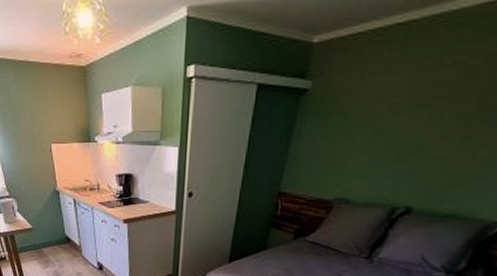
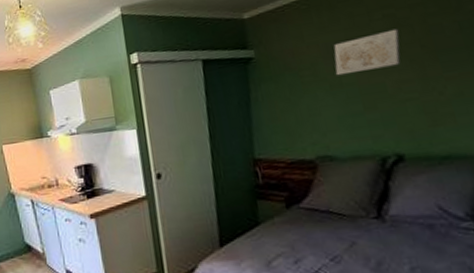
wall art: none [382,79,464,122] -> present [333,28,401,76]

